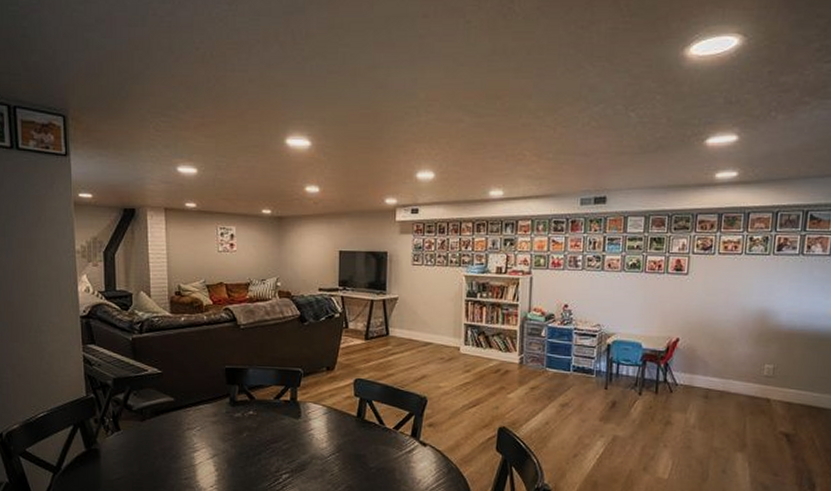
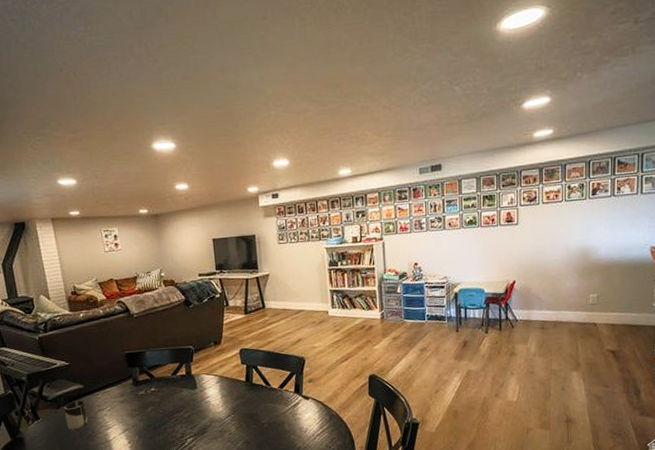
cup: none [149,415,174,448] -> present [64,401,88,430]

